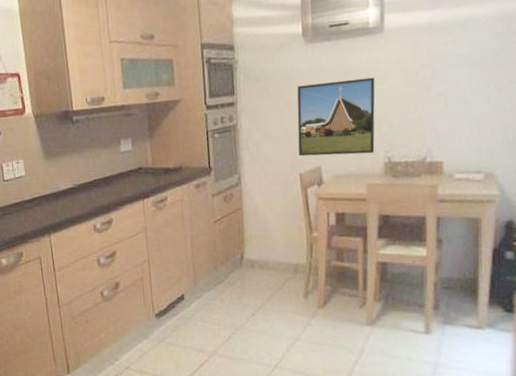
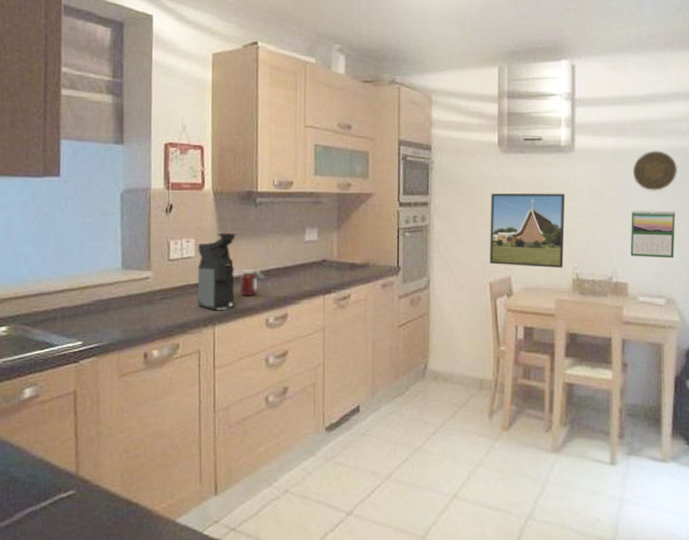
coffee maker: none [27,151,65,222] -> present [197,233,236,311]
jar: none [67,182,89,206] -> present [240,270,265,297]
calendar: none [445,81,497,135] -> present [630,210,676,259]
decorative plate: none [449,18,501,64] -> present [633,150,678,191]

